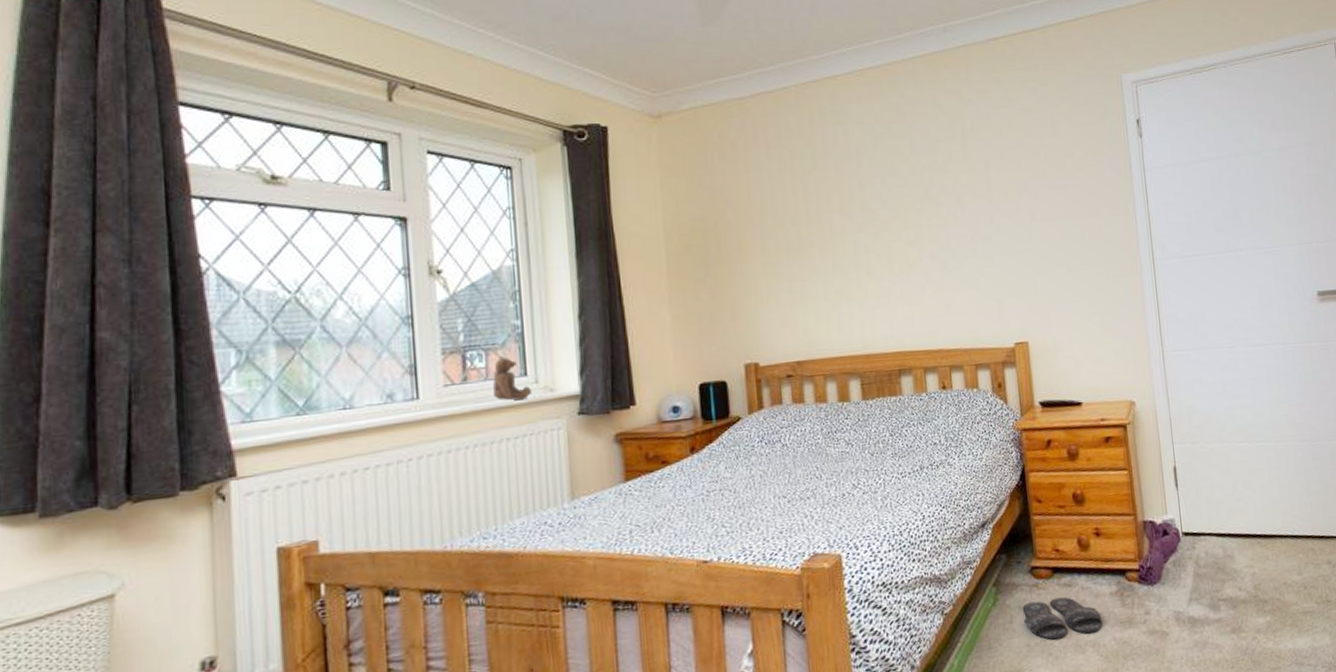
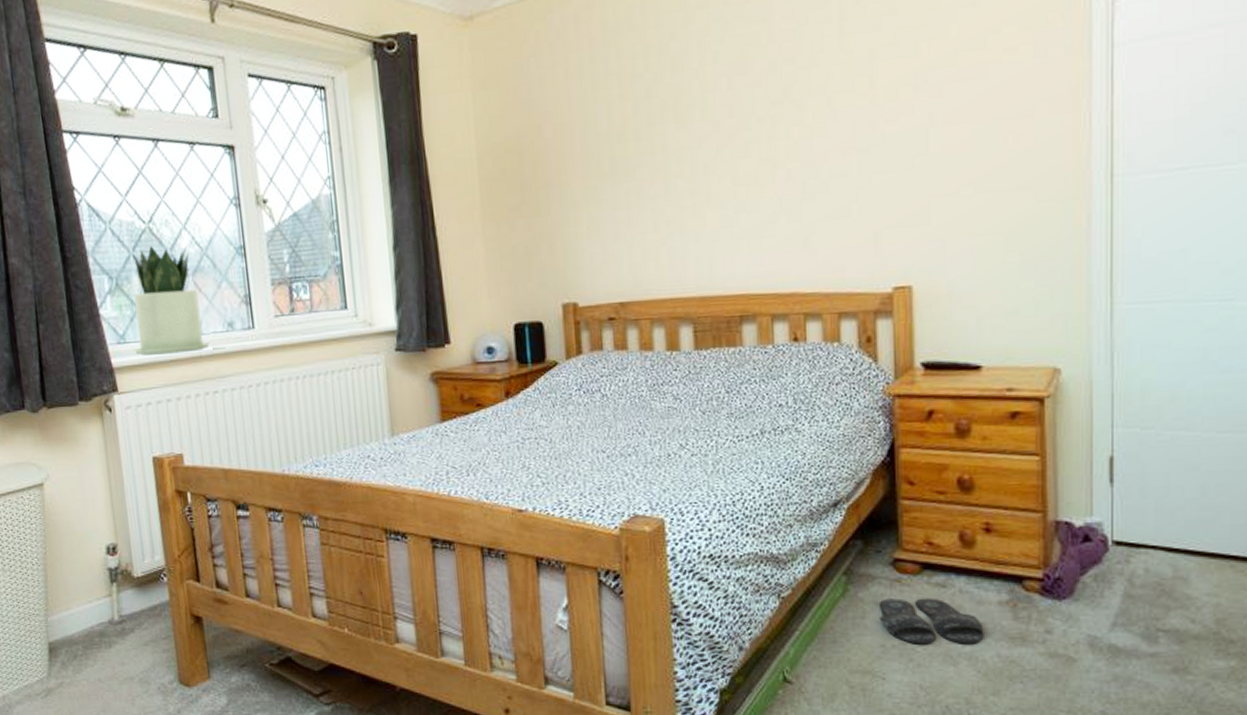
planter: none [262,316,364,434] -> present [132,246,211,356]
teddy bear: present [493,356,532,401] -> none [317,289,352,334]

